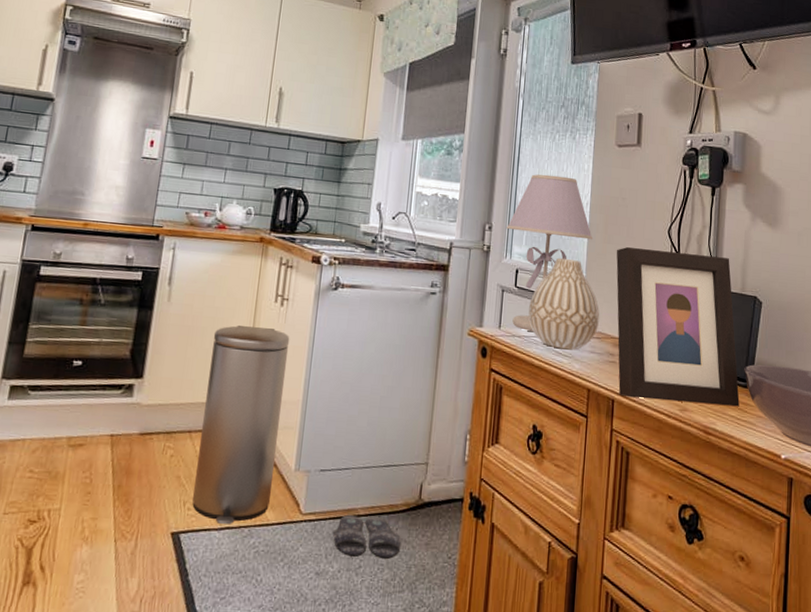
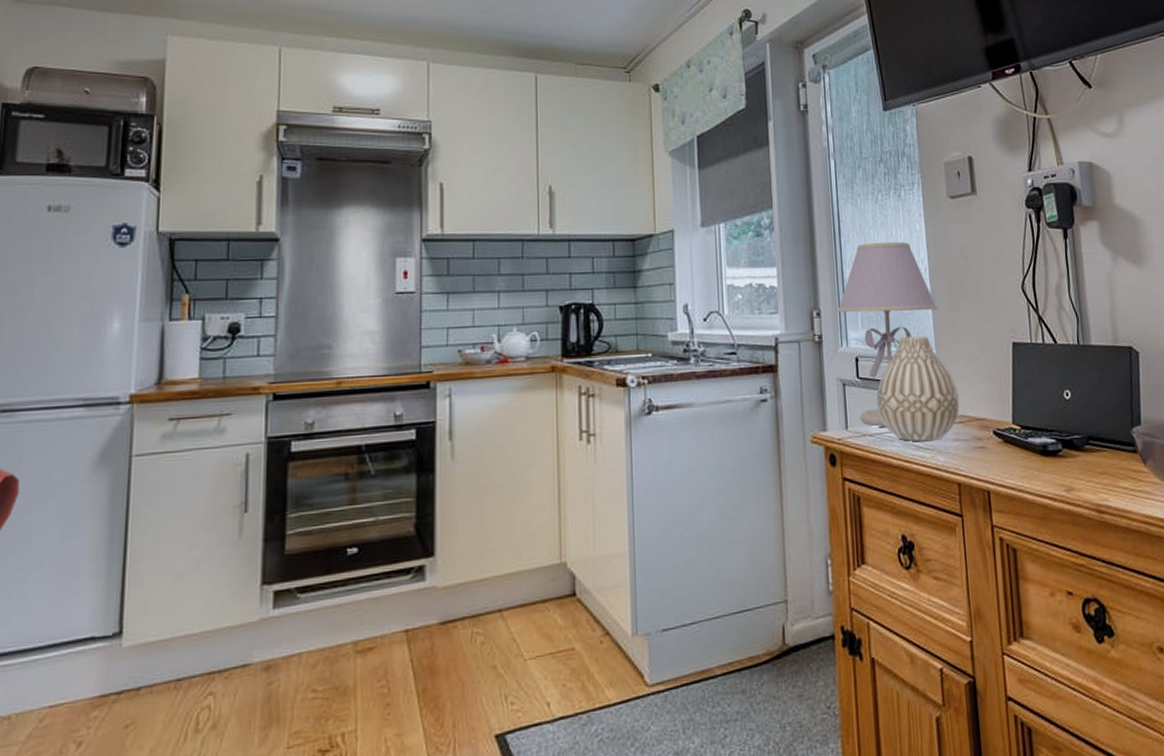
pedal bin: present [192,325,290,525] -> none [512,472,608,716]
slippers: present [332,515,401,559] -> none [687,674,769,726]
picture frame: present [616,247,740,407] -> none [966,307,1131,486]

